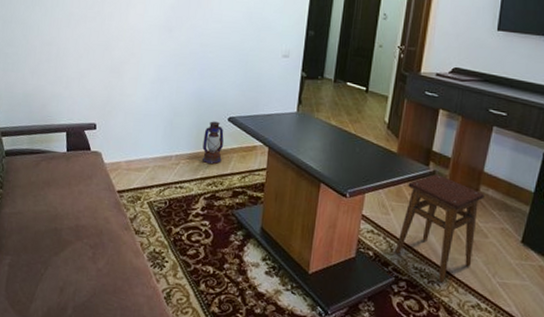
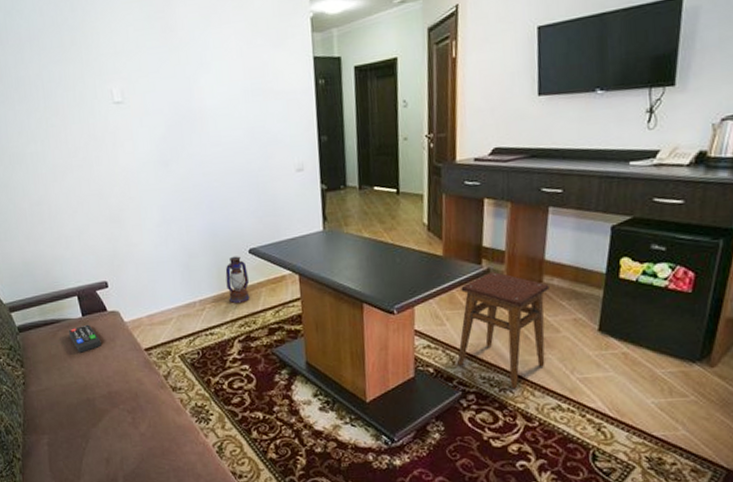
remote control: none [50,159,79,185] -> present [68,324,101,353]

